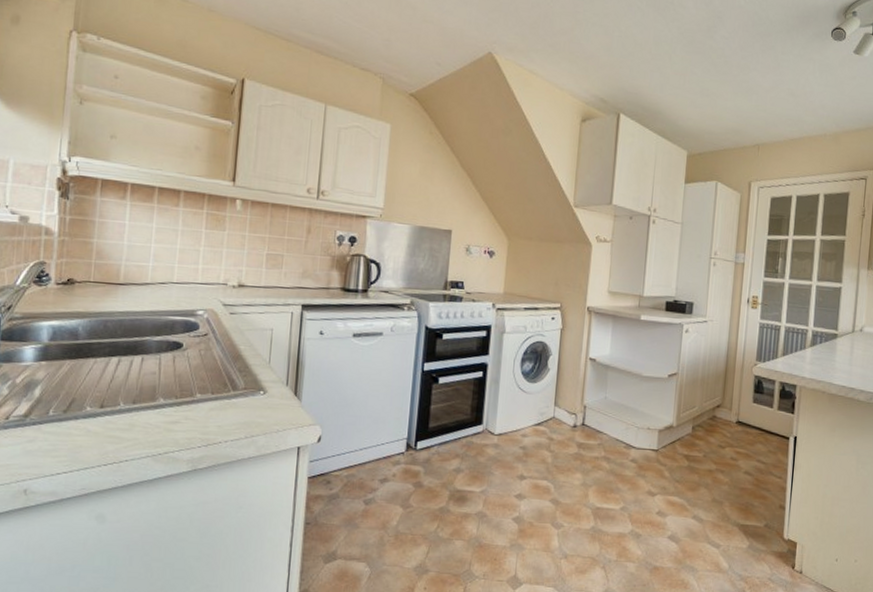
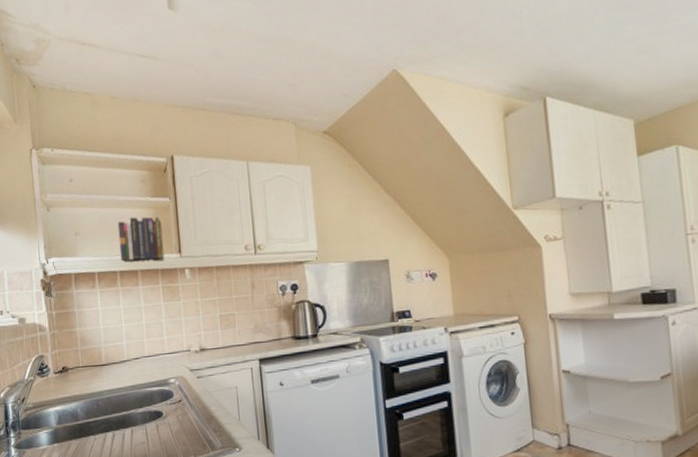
books: none [162,132,218,187] -> present [117,216,165,263]

